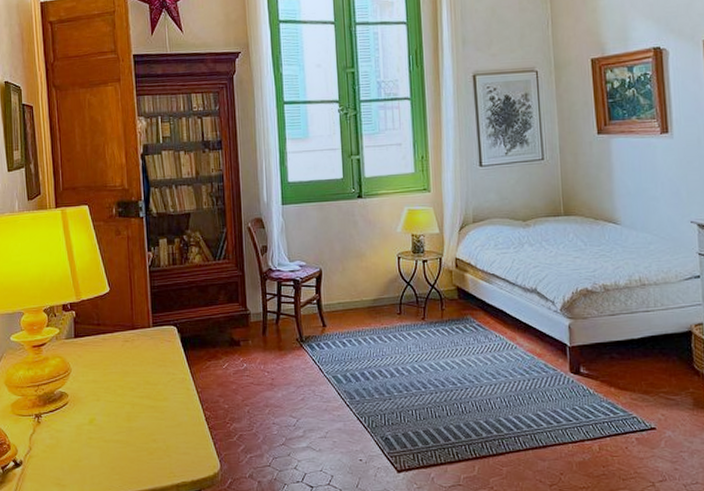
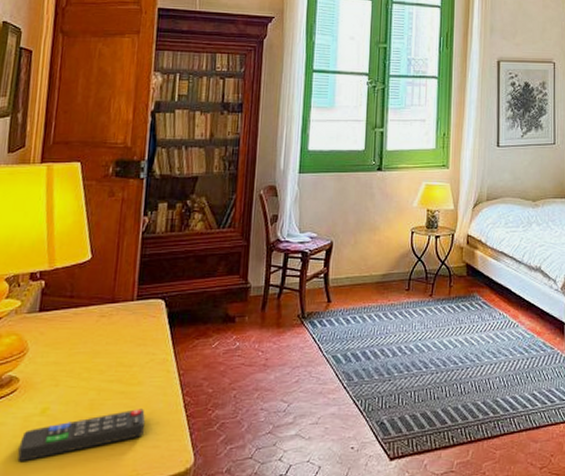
remote control: none [76,421,175,462] -> present [17,408,145,461]

